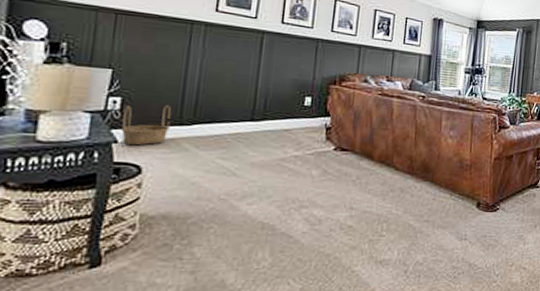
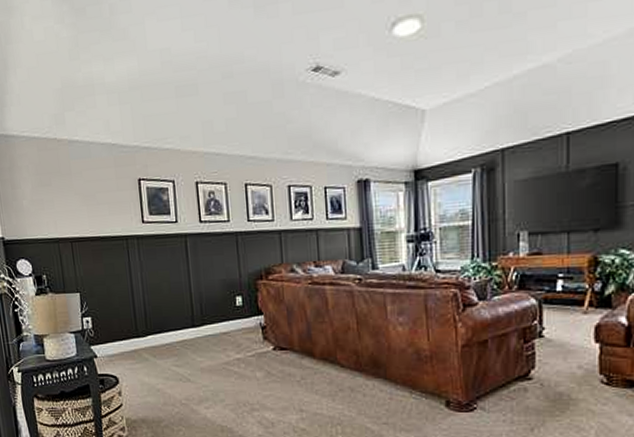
basket: present [120,105,172,146] -> none [95,320,131,359]

